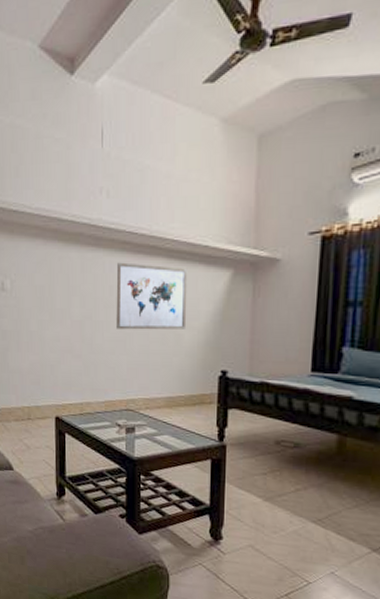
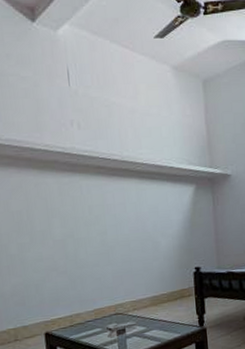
wall art: present [116,262,188,330] -> none [94,184,162,244]

